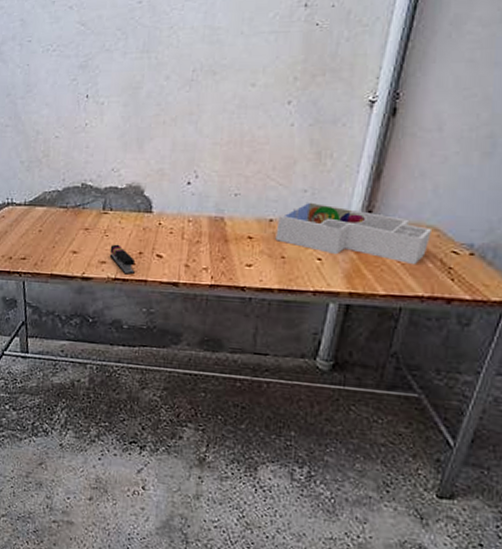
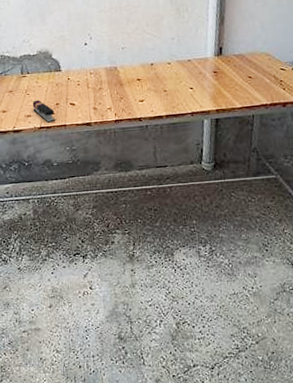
desk organizer: present [275,202,431,265] -> none [157,46,265,84]

